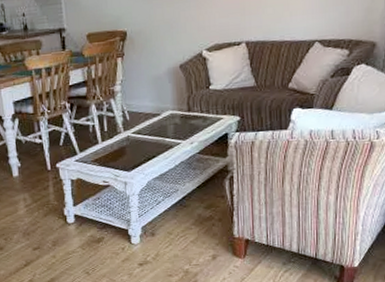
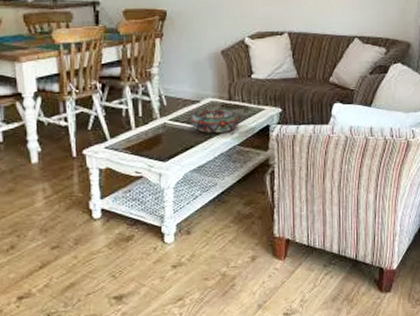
decorative bowl: none [152,119,199,144] -> present [190,108,239,133]

